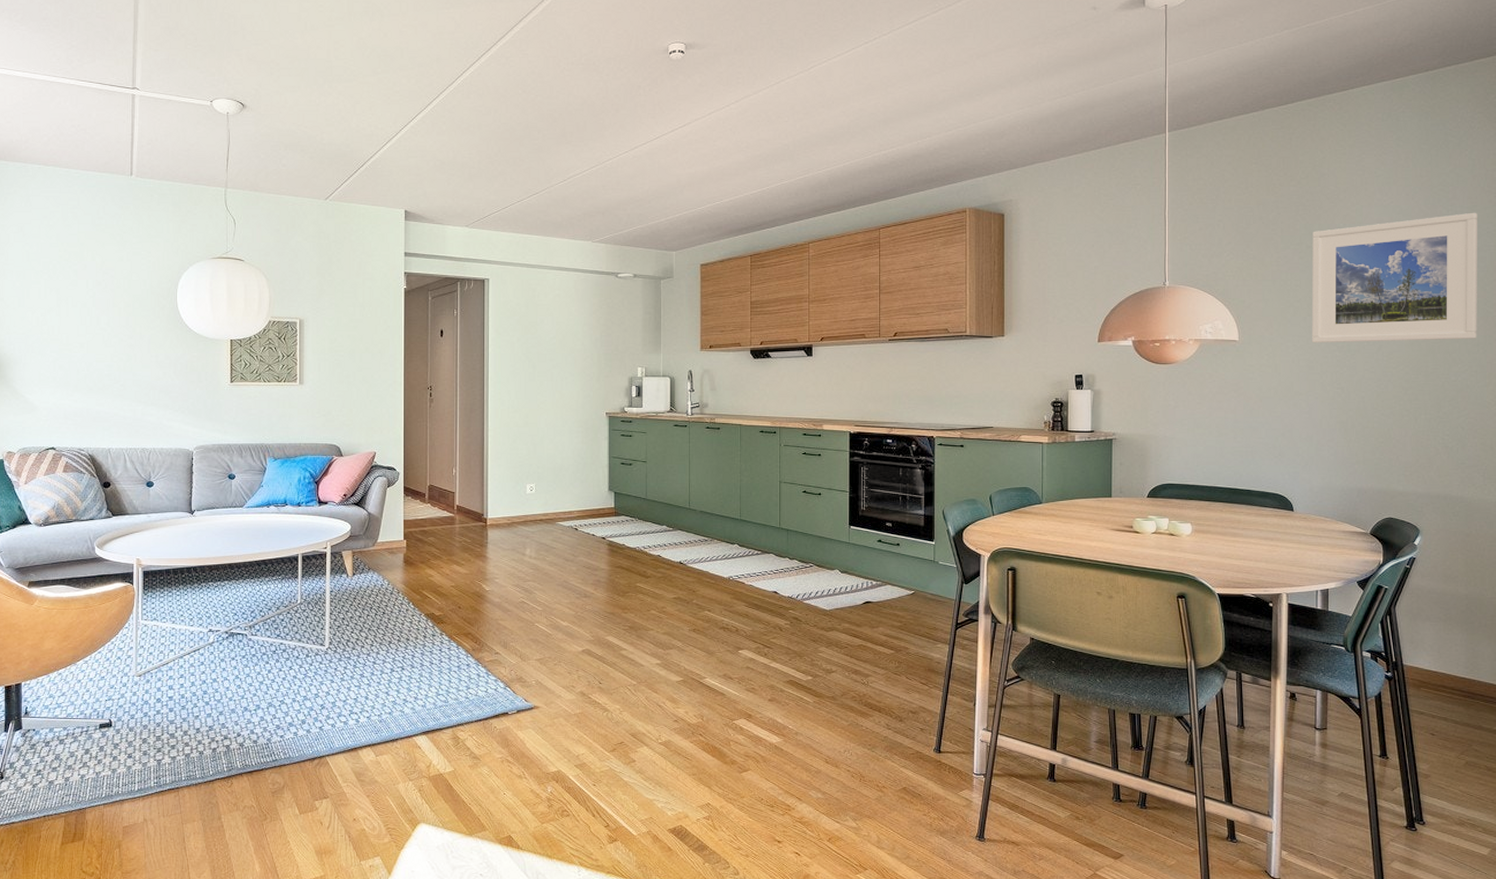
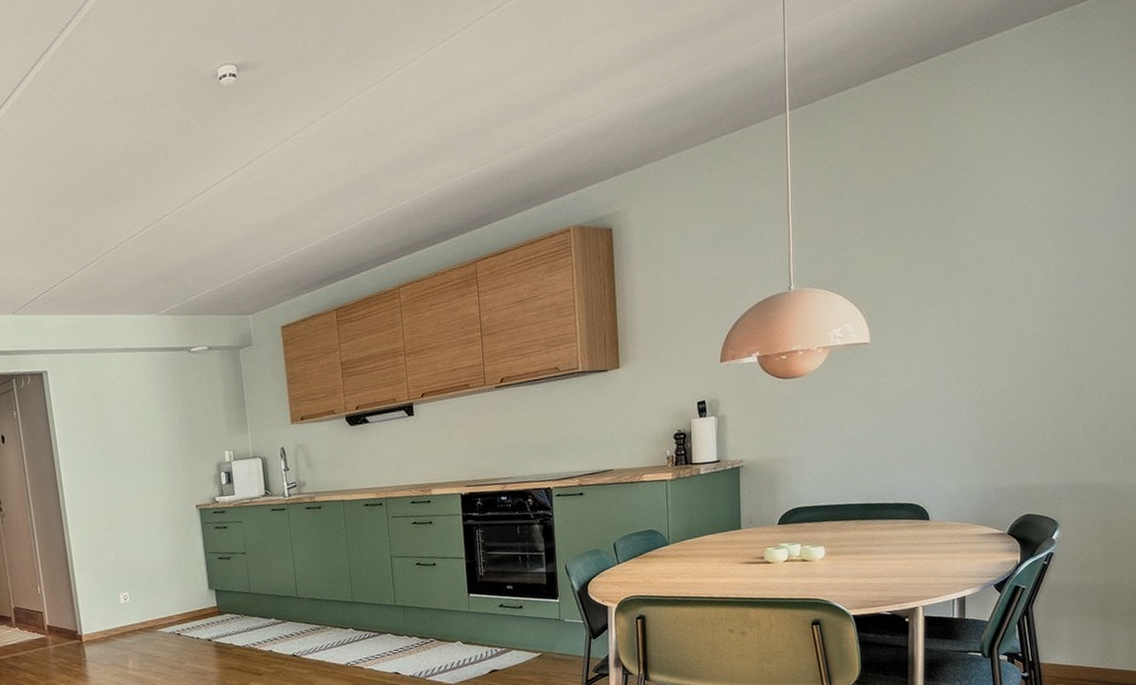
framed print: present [1311,212,1477,343] -> none [947,166,1125,336]

